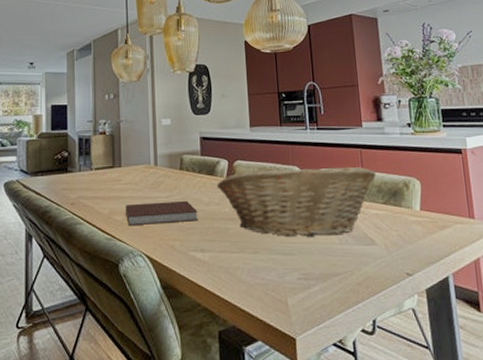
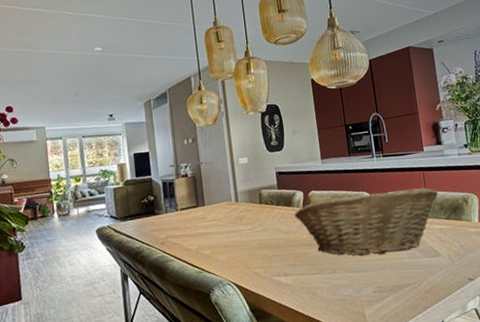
notebook: present [126,200,198,225] -> none [212,231,280,258]

